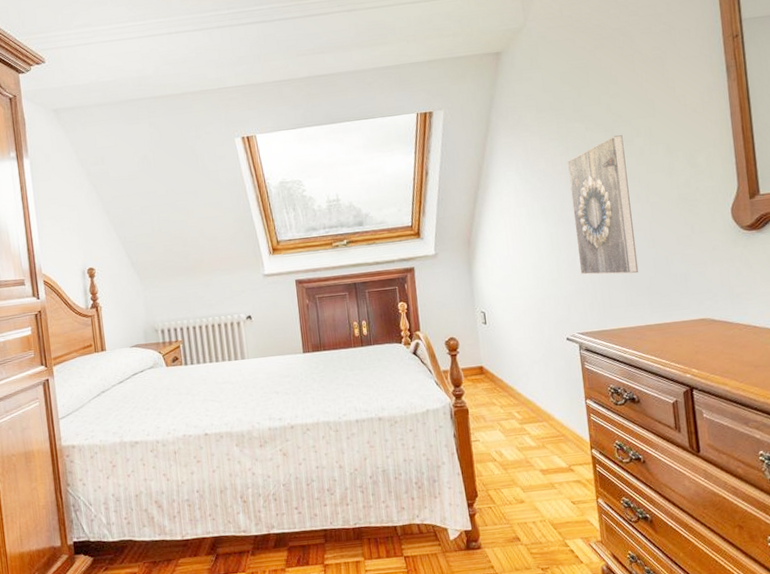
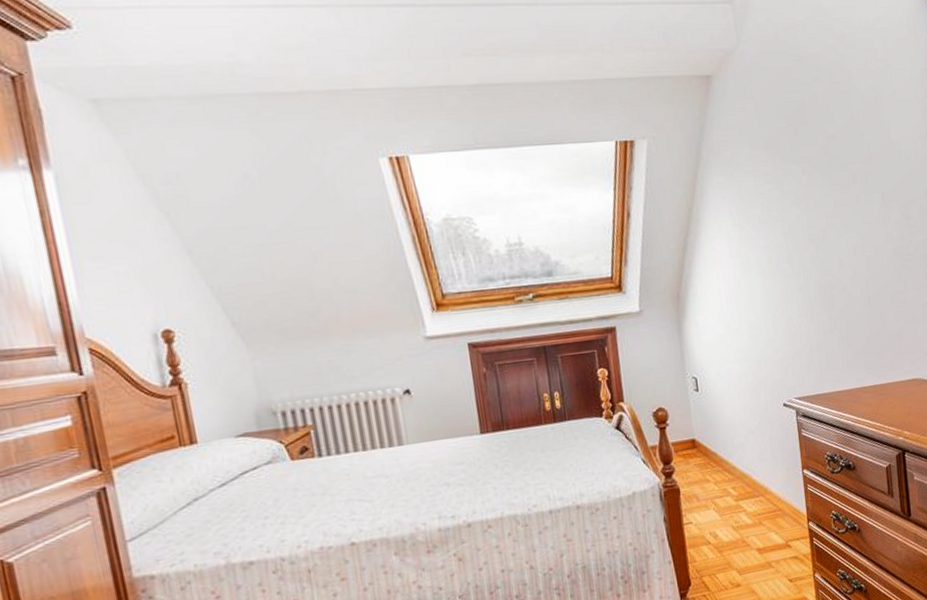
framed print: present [567,135,639,275] -> none [784,181,855,334]

